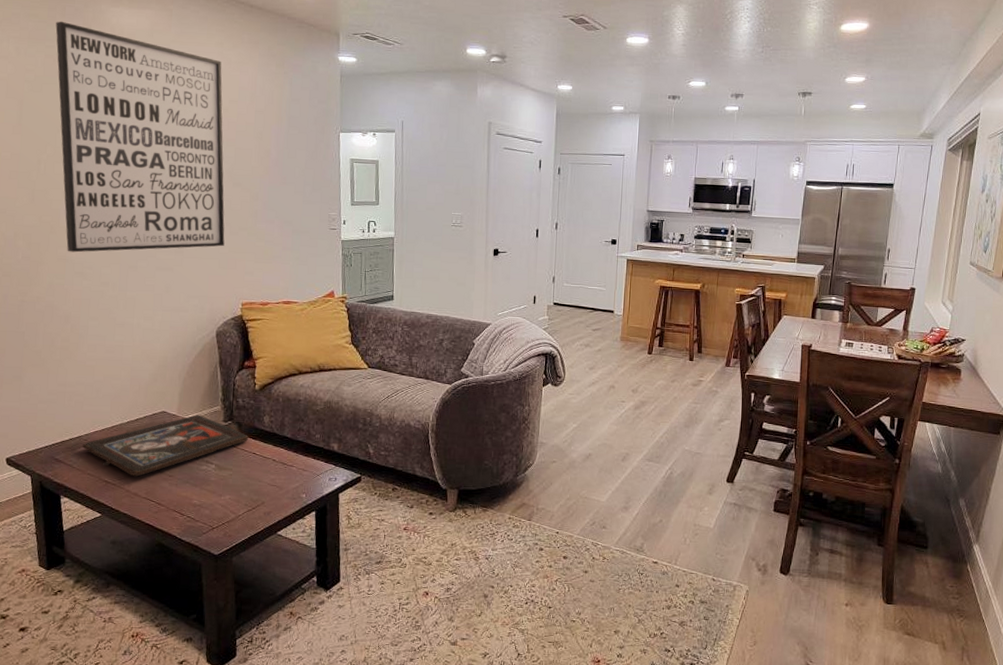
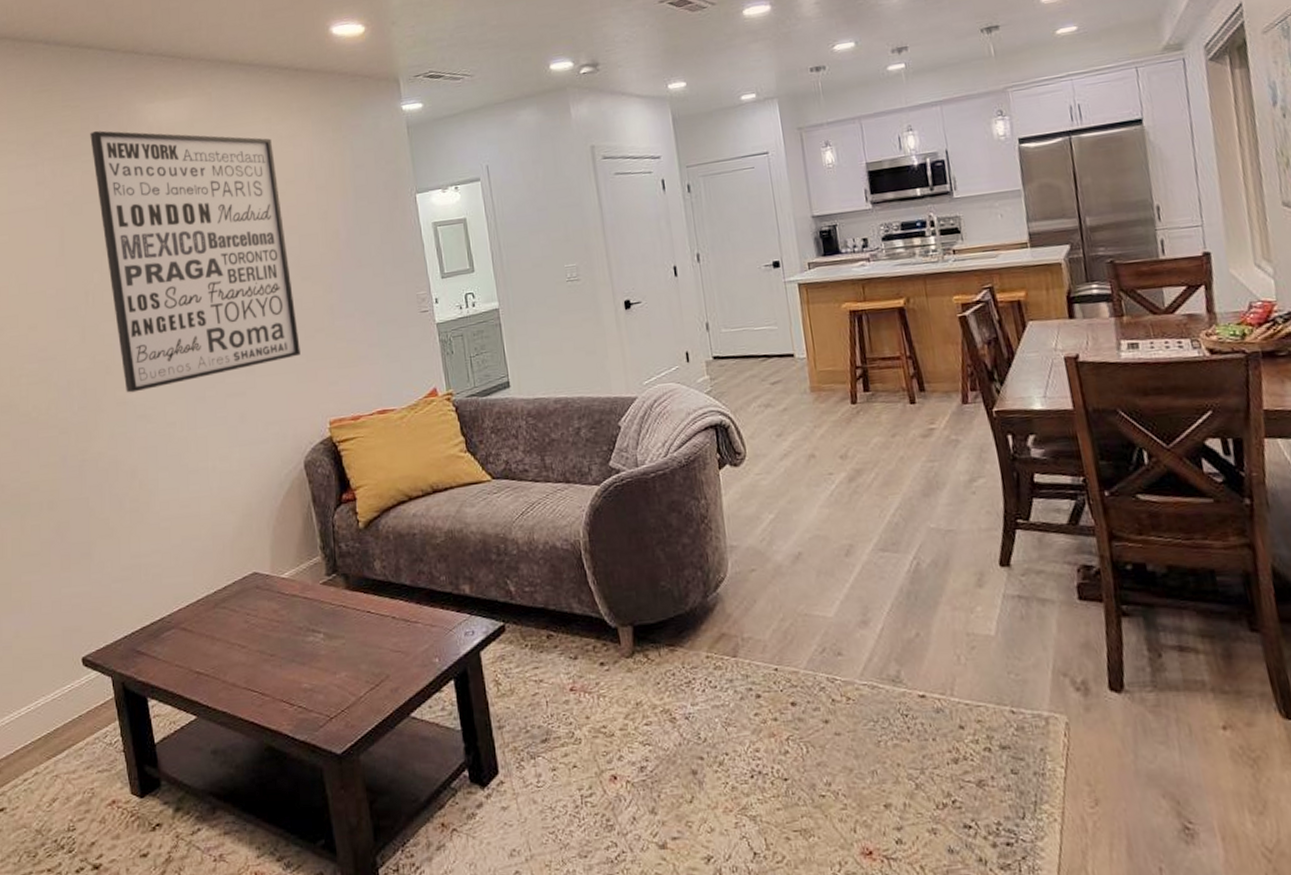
religious icon: present [83,414,249,477] -> none [166,571,360,662]

